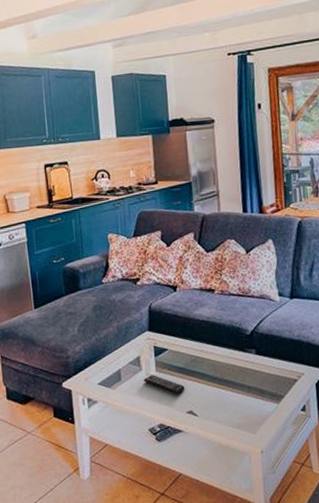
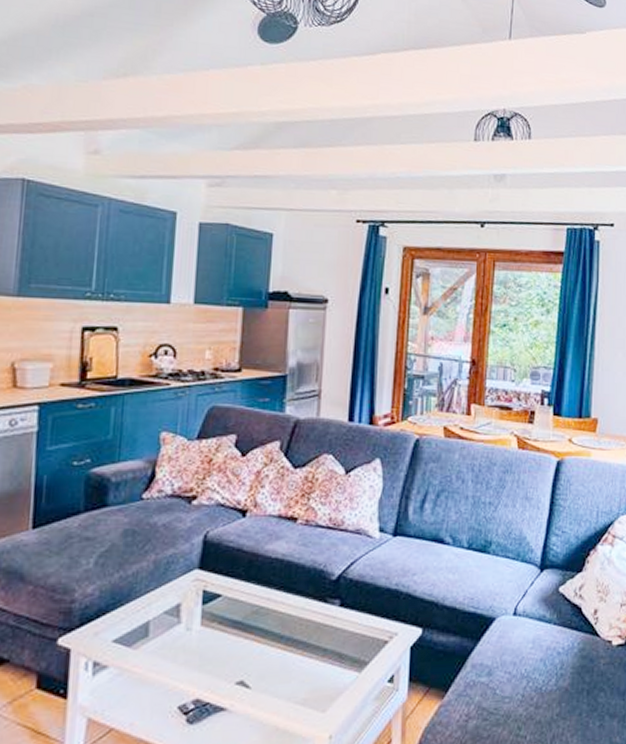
remote control: present [143,374,185,395] -> none [181,630,239,659]

